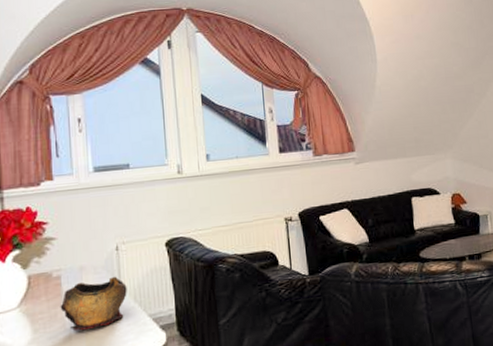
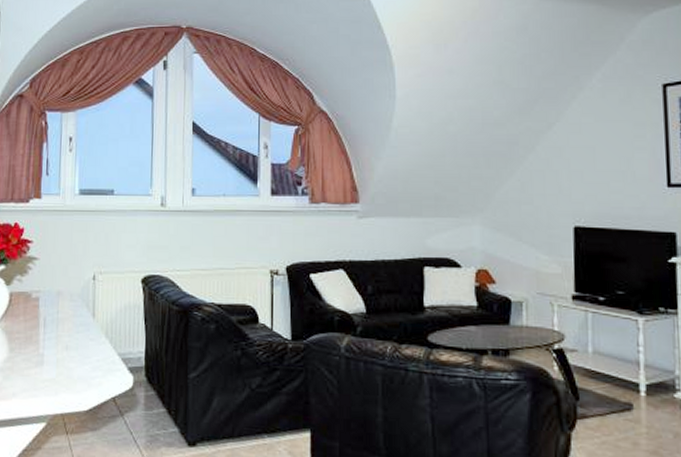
decorative bowl: present [60,276,127,331] -> none [35,307,100,358]

